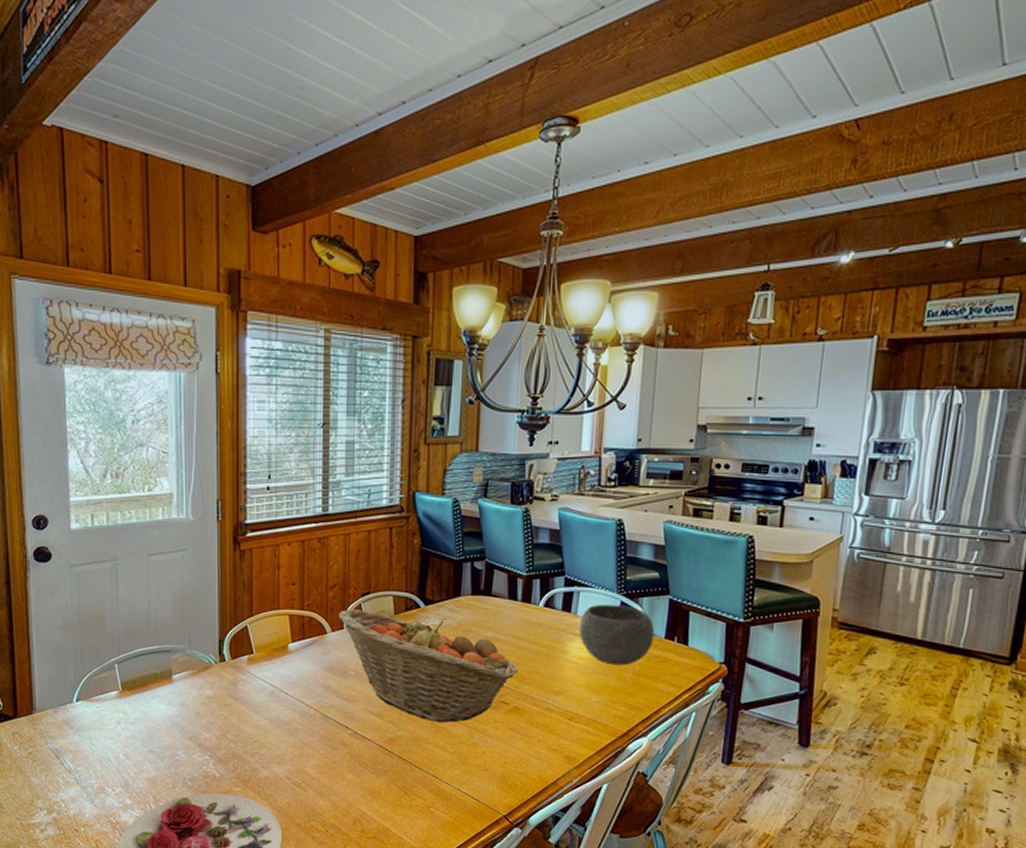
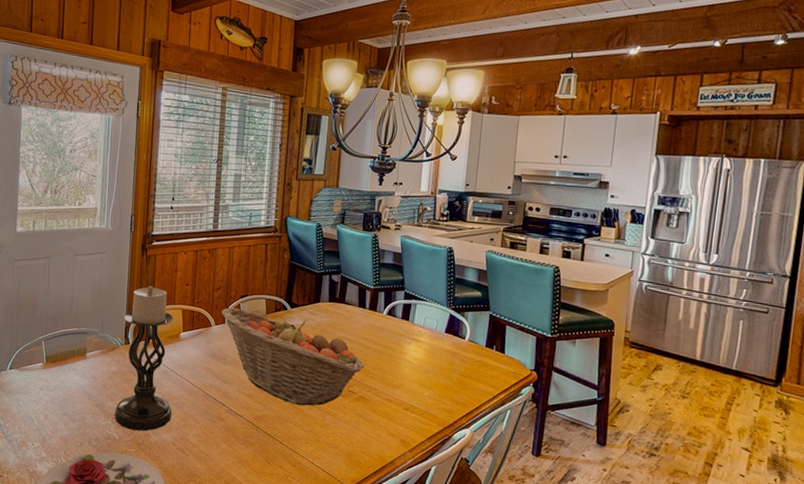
candle holder: none [212,588,284,765] -> present [114,286,173,431]
bowl: present [579,604,655,666] -> none [415,315,477,367]

